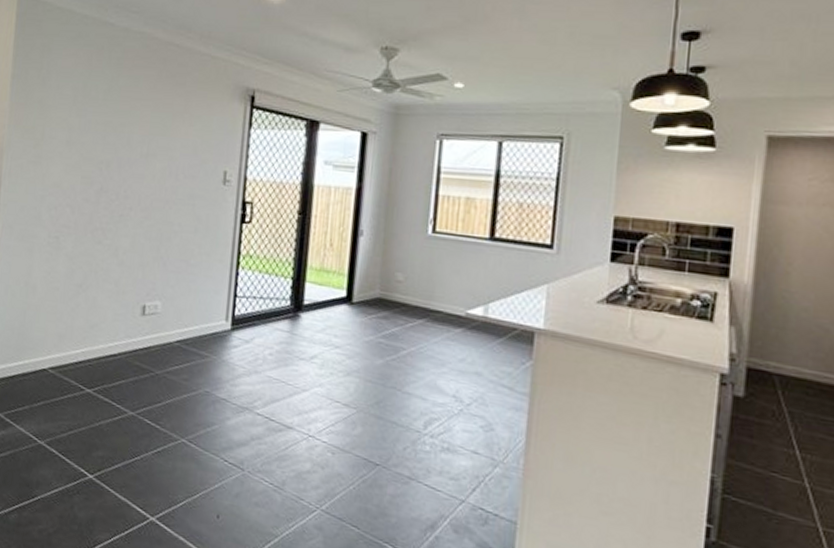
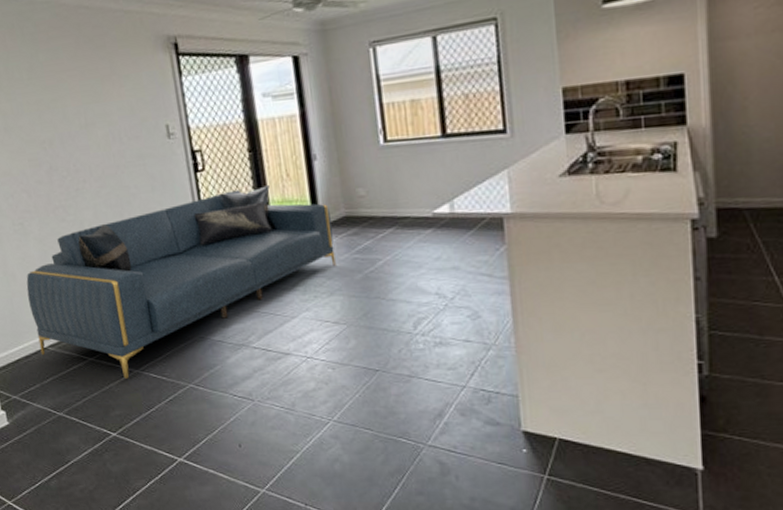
sofa: none [39,248,365,420] -> present [26,185,336,379]

